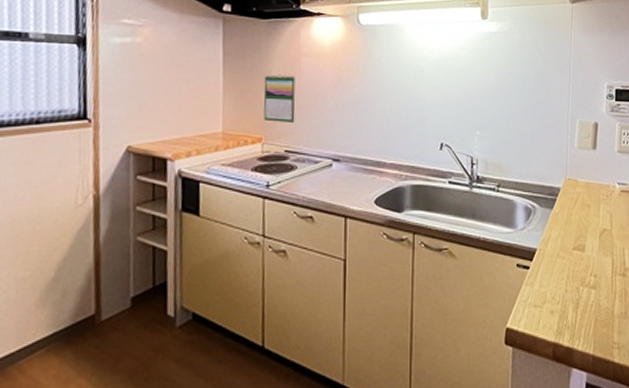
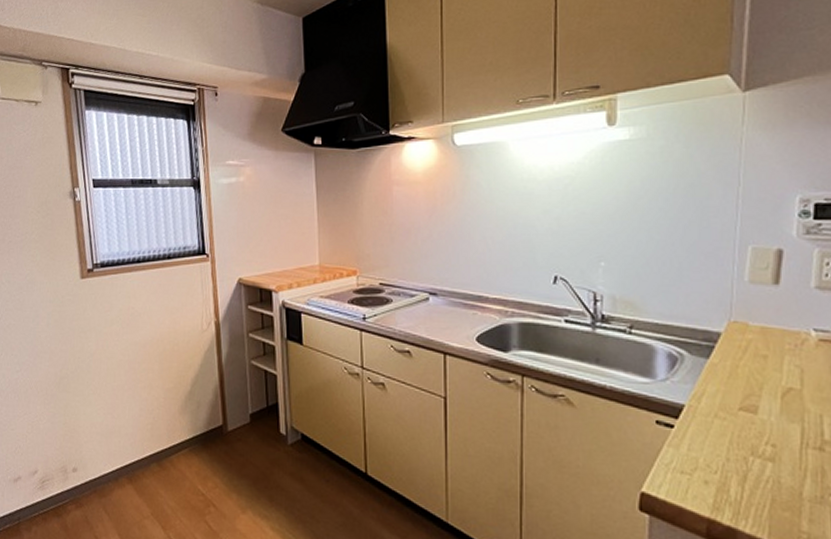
calendar: present [263,74,296,124] -> none [356,205,389,256]

